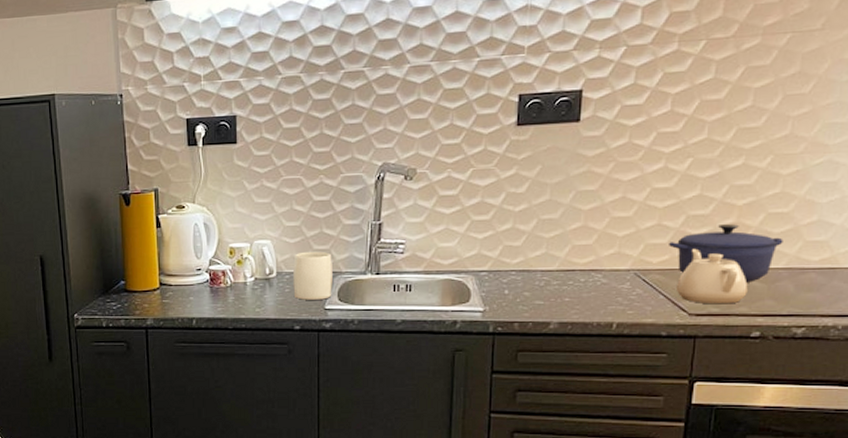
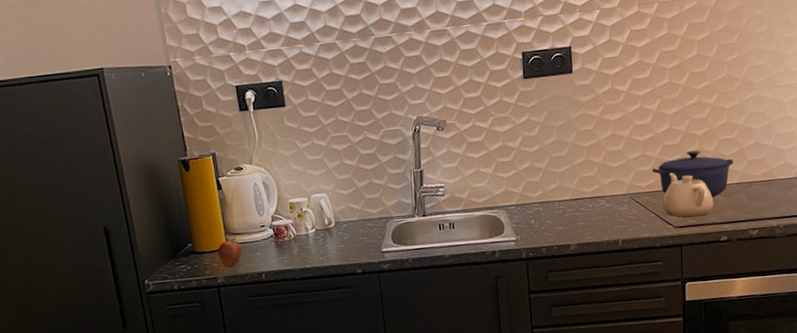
fruit: none [150,279,175,308] -> present [218,237,243,267]
mug: present [293,251,332,300] -> none [349,199,387,246]

